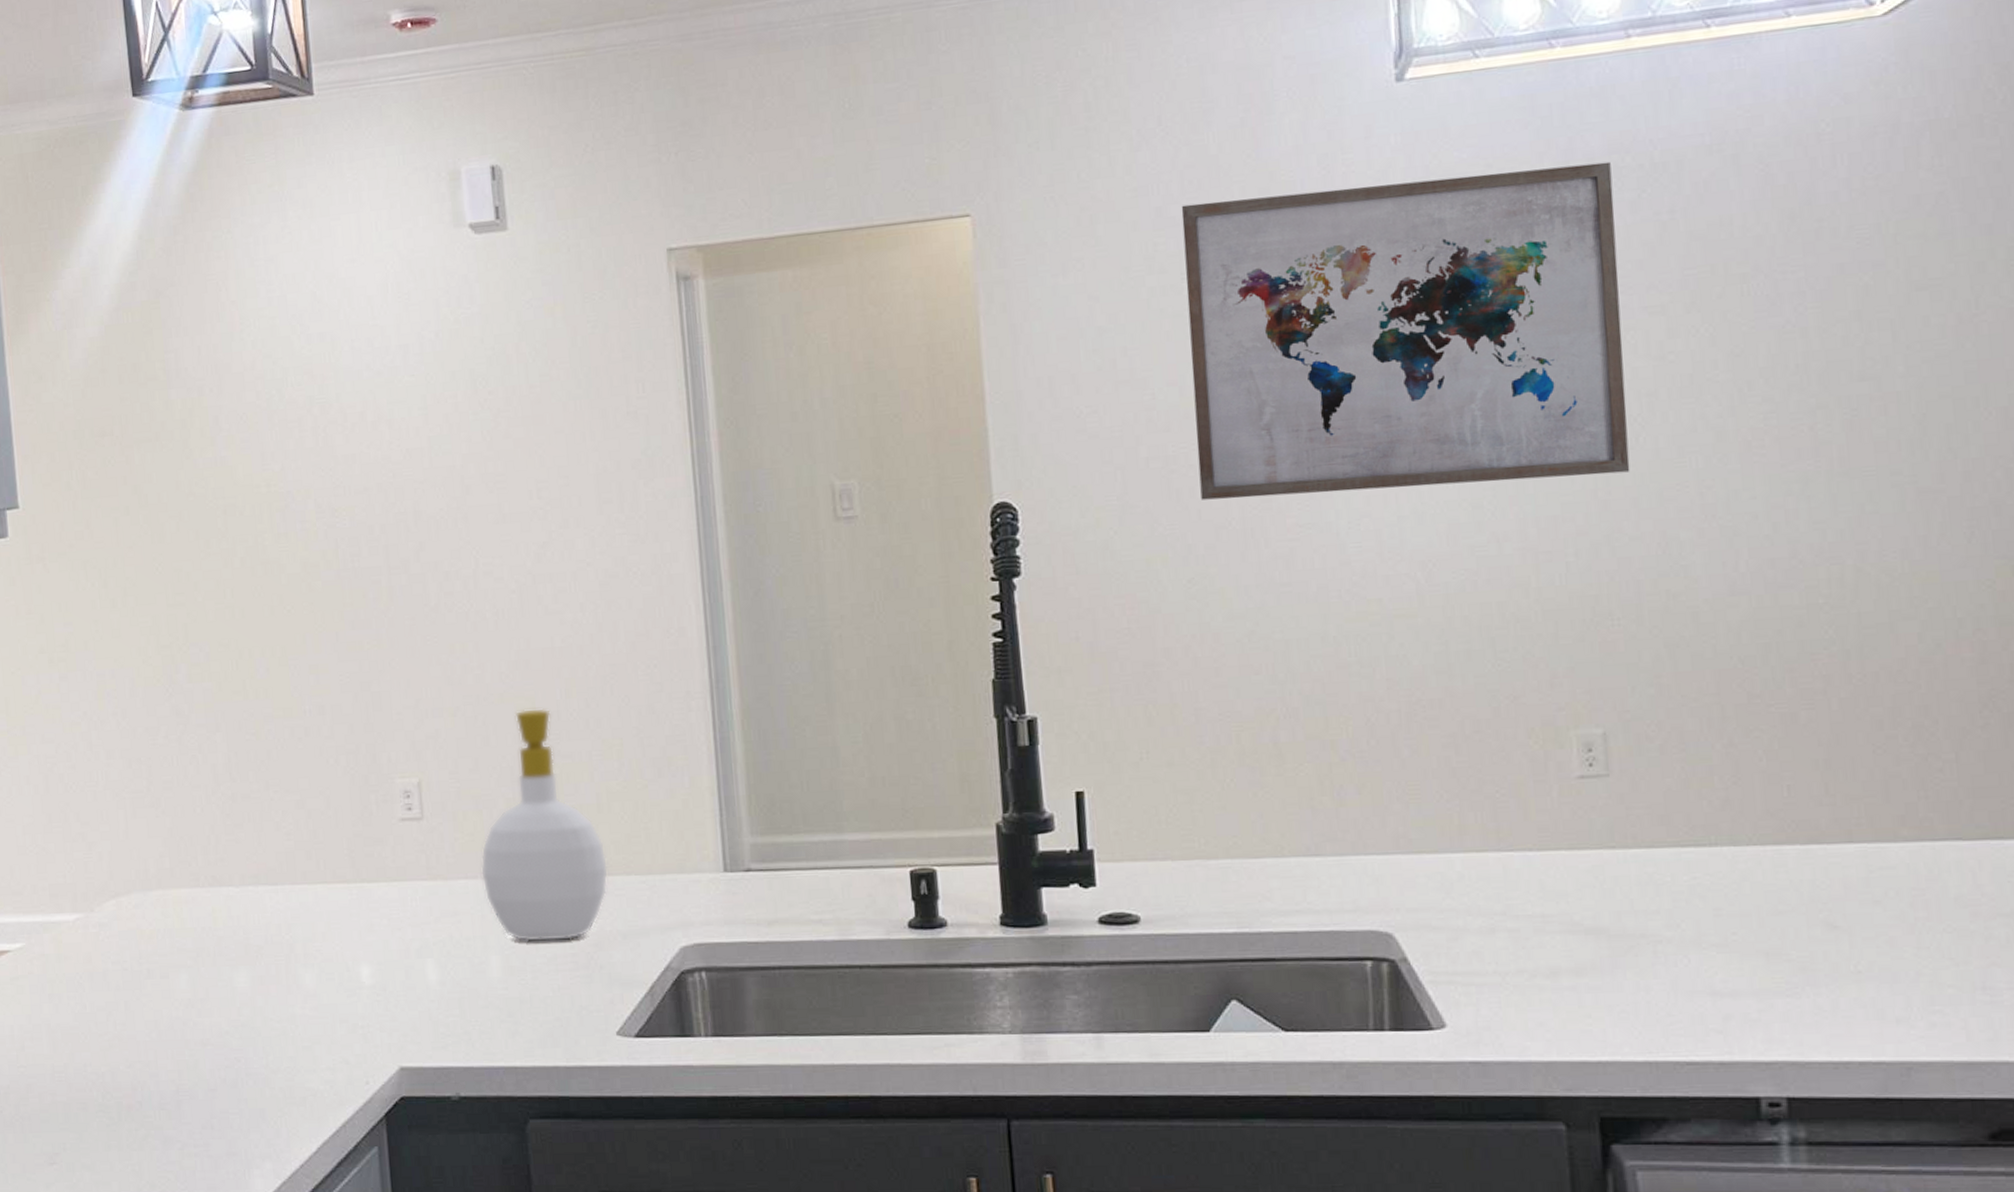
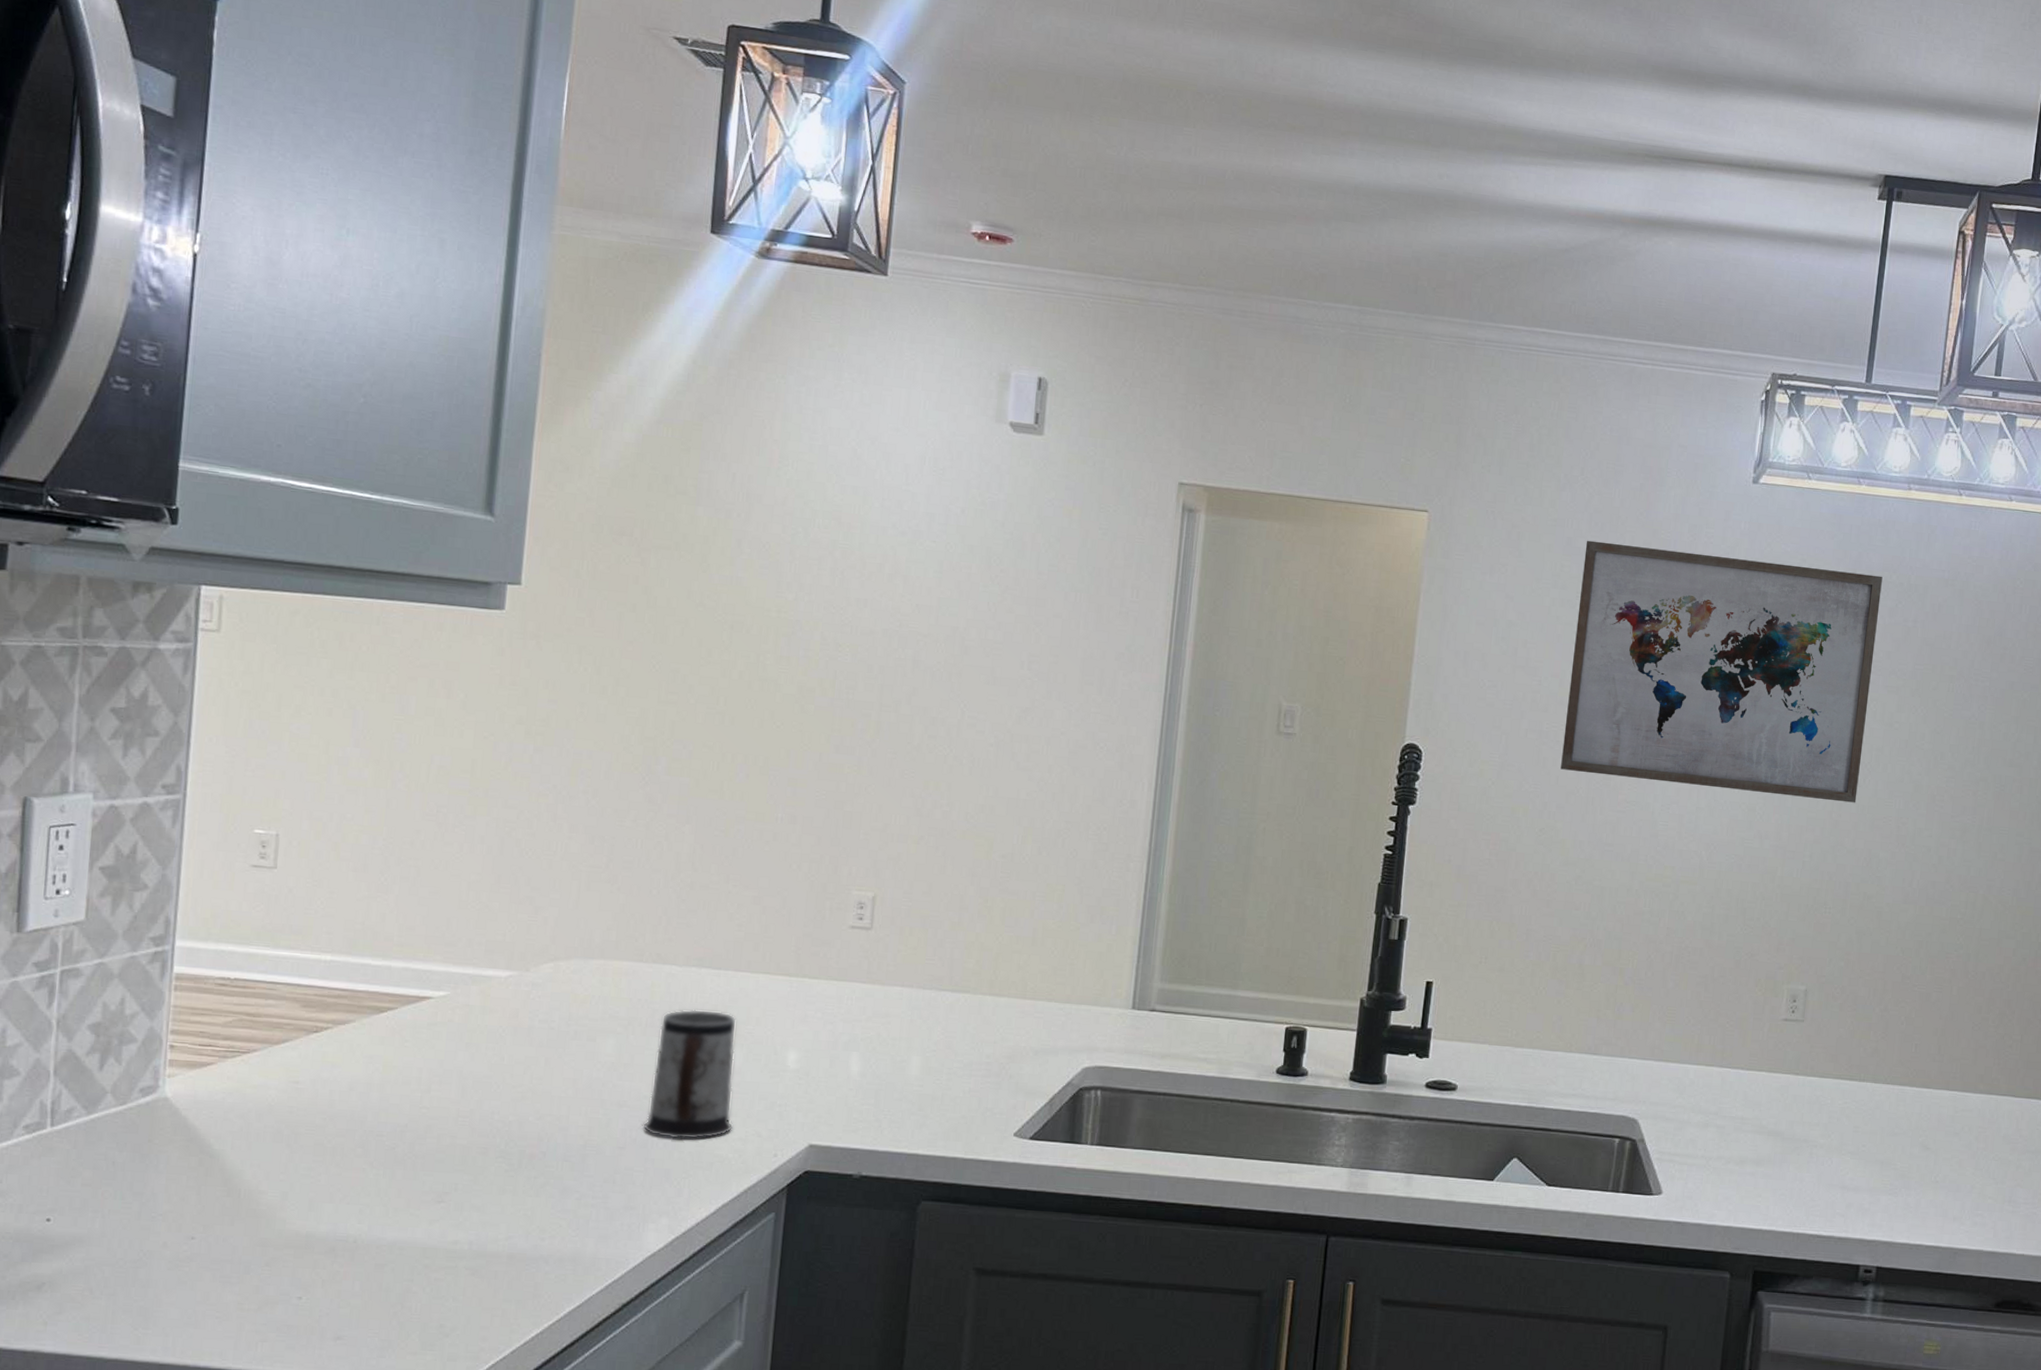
mug: none [228,930,319,1075] -> present [643,1009,737,1140]
soap bottle: present [480,707,609,942] -> none [916,847,1033,1051]

